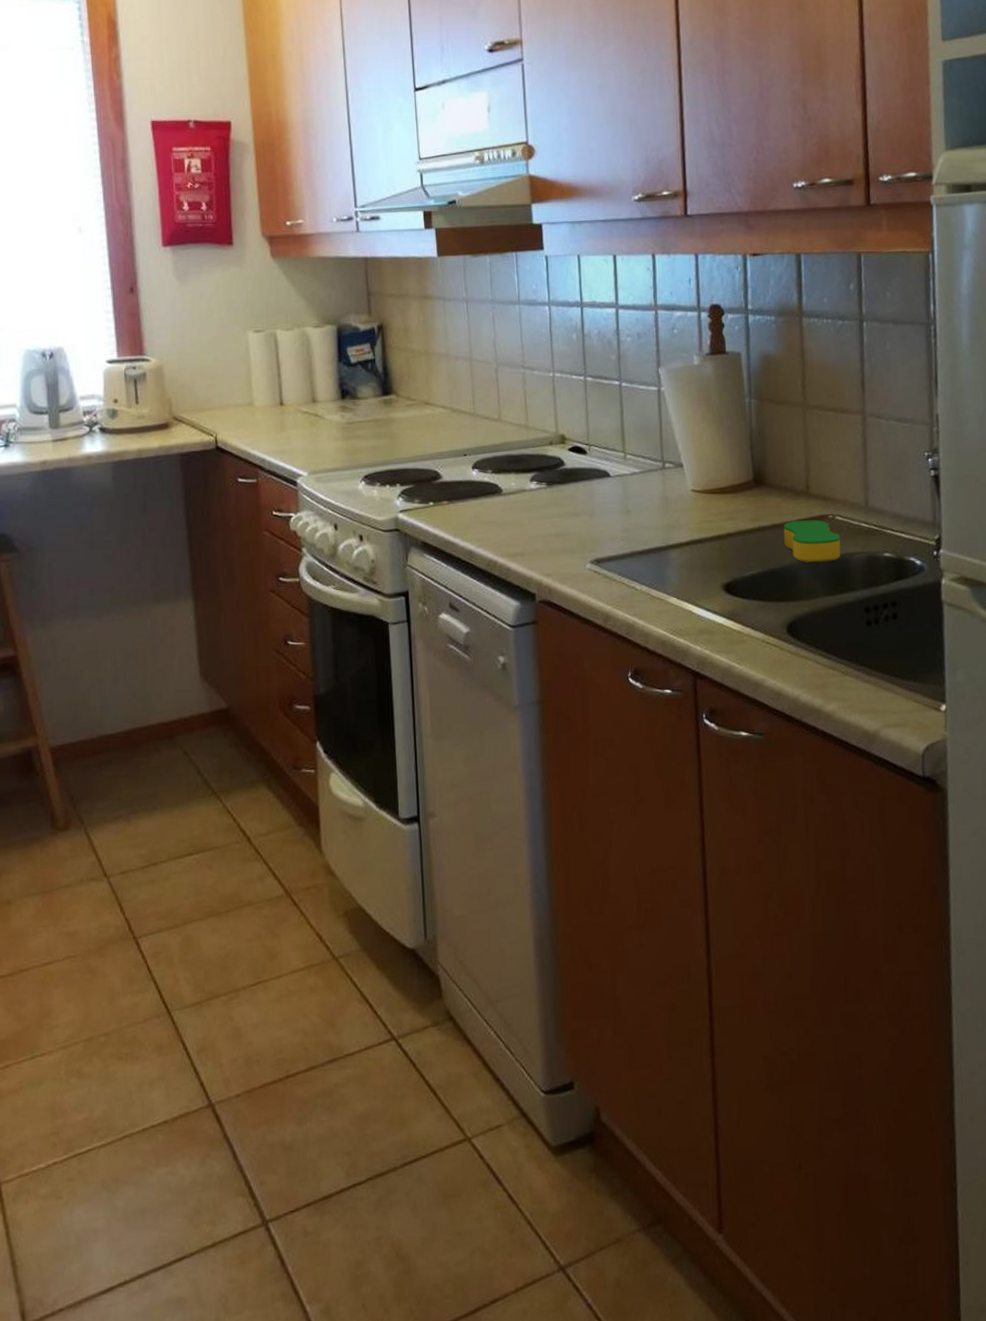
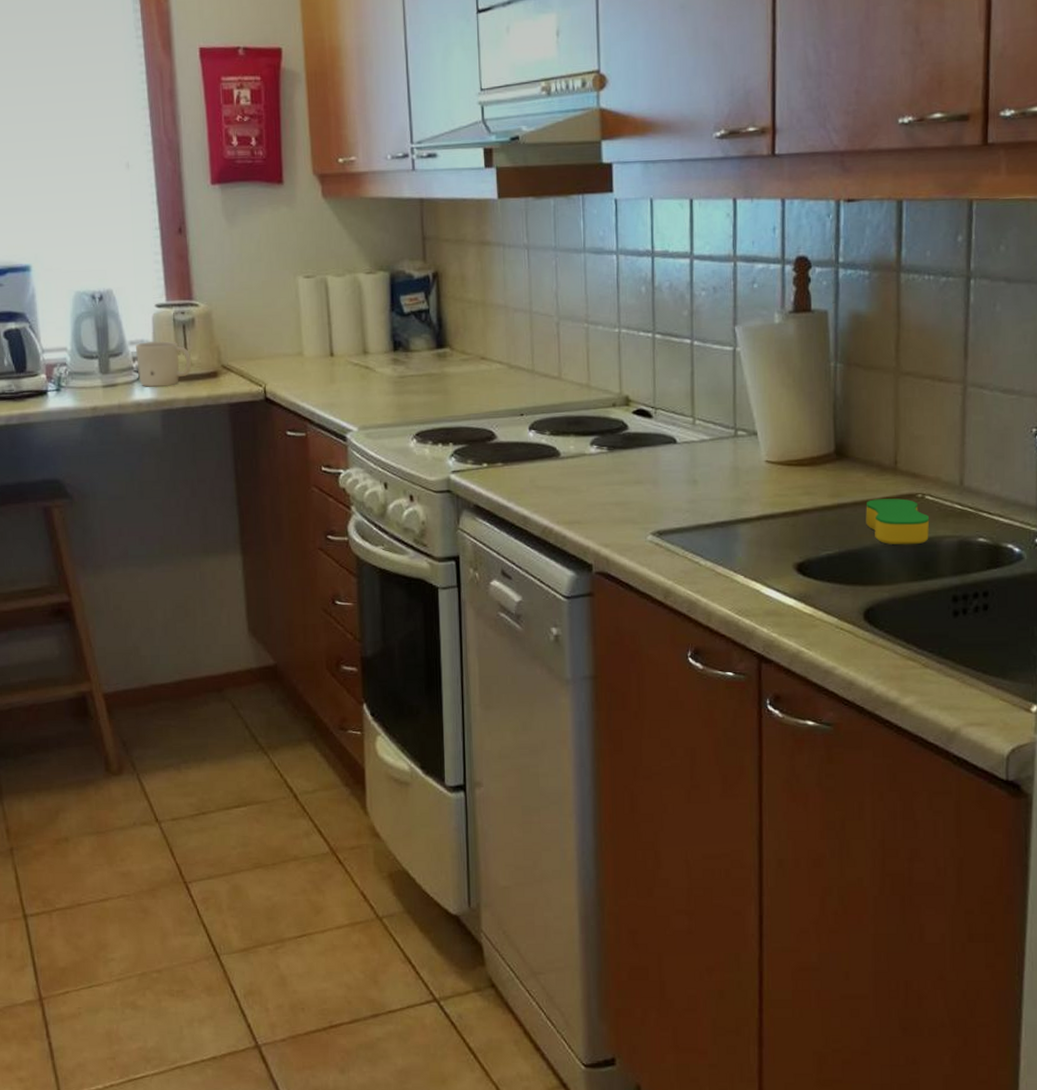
mug: none [87,395,143,441] -> present [136,341,192,388]

